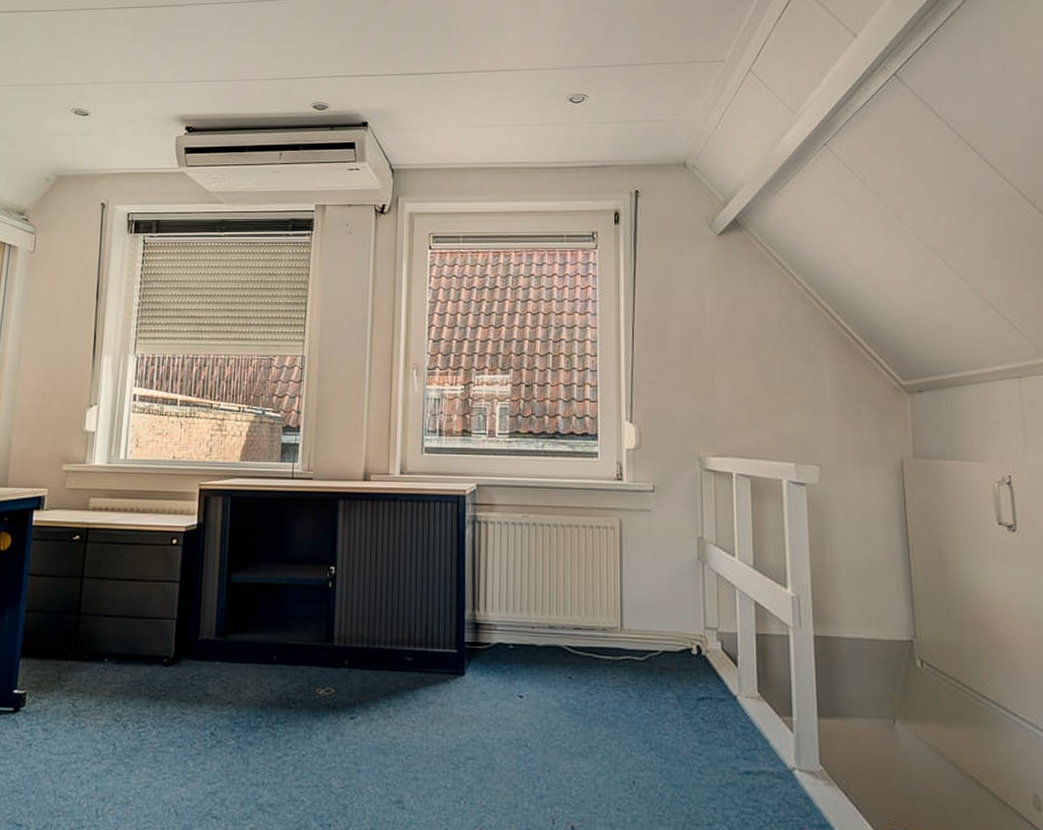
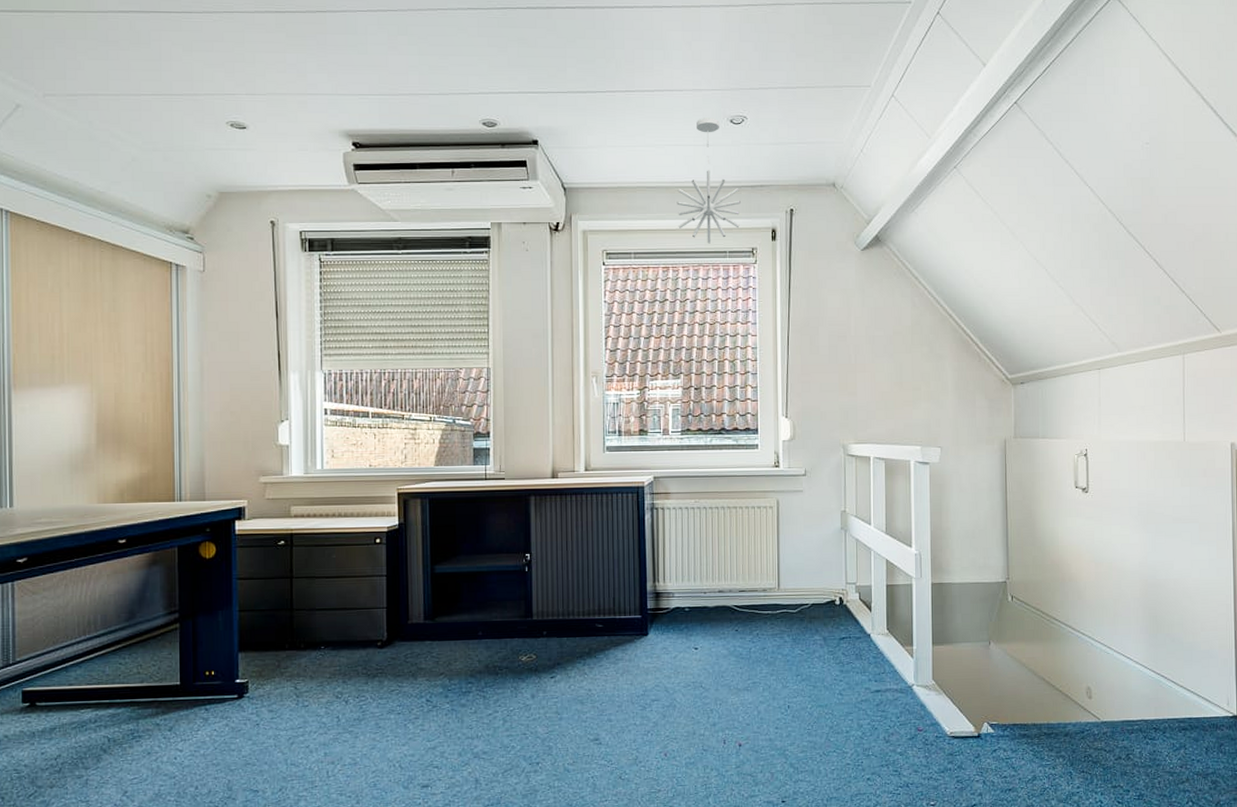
pendant light: none [510,97,580,227] -> present [676,118,741,244]

